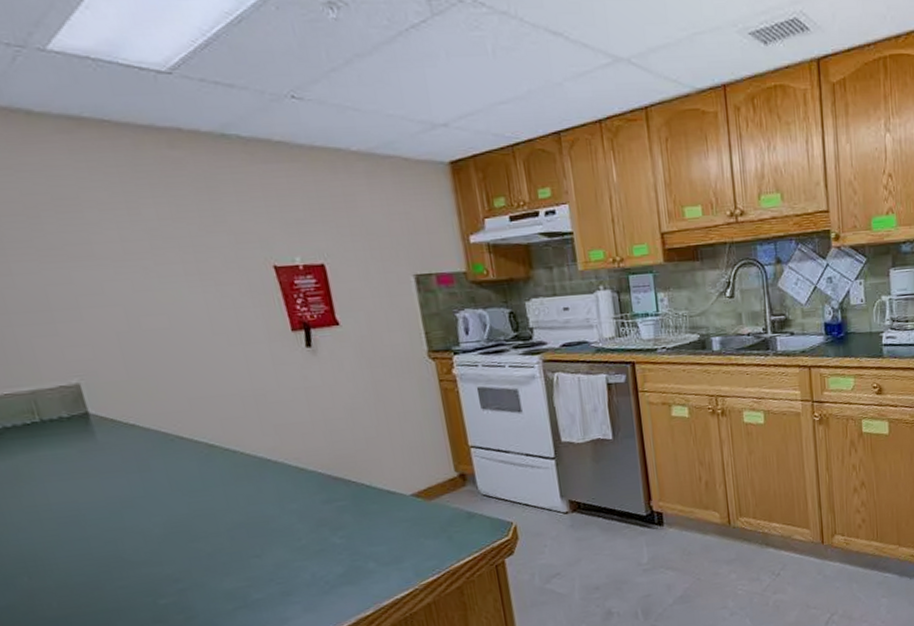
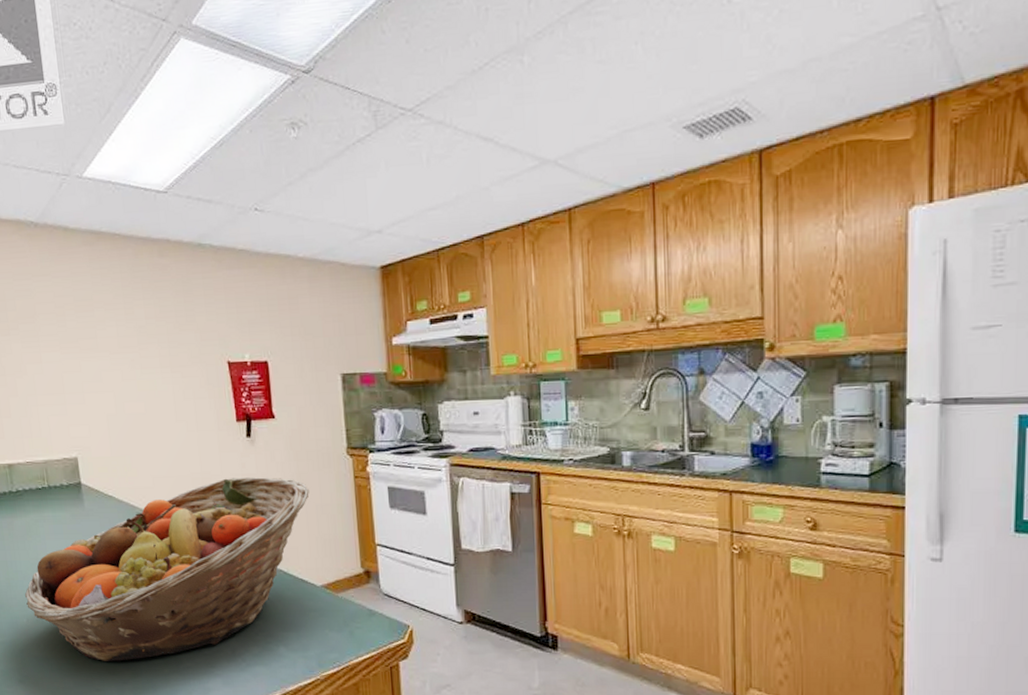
fruit basket: none [21,388,389,610] -> present [24,477,309,661]

